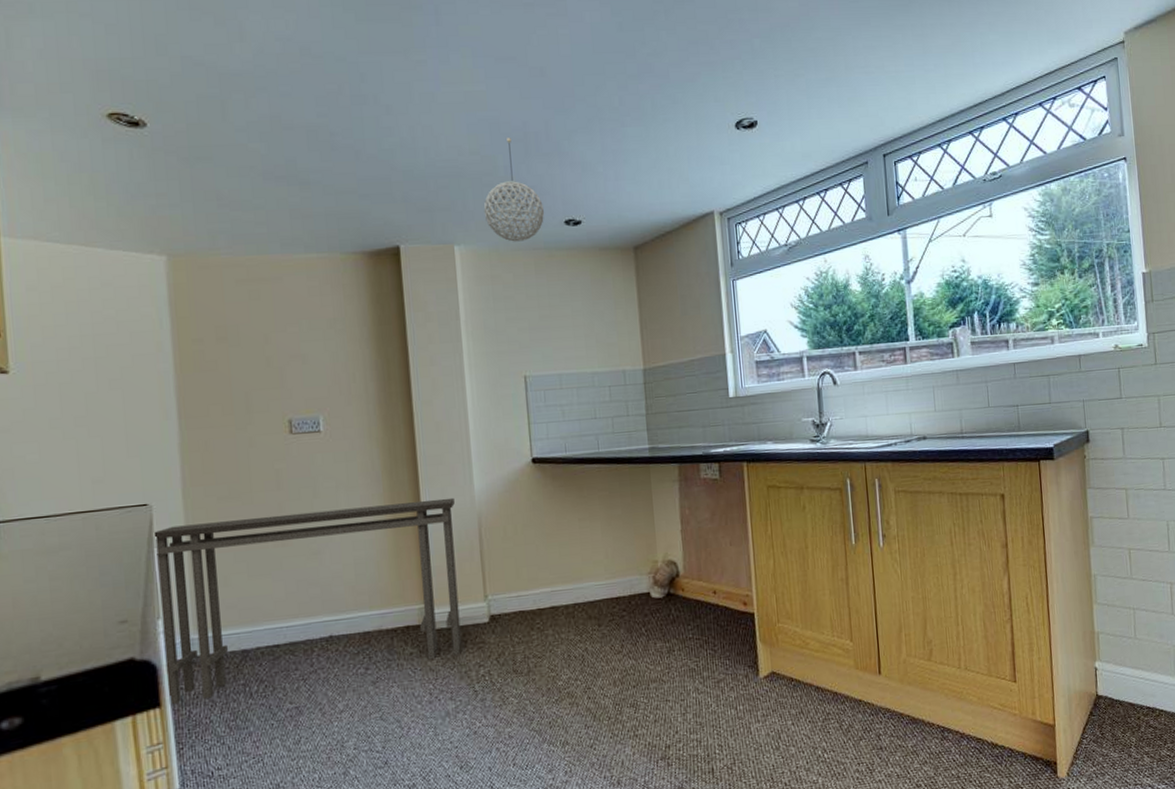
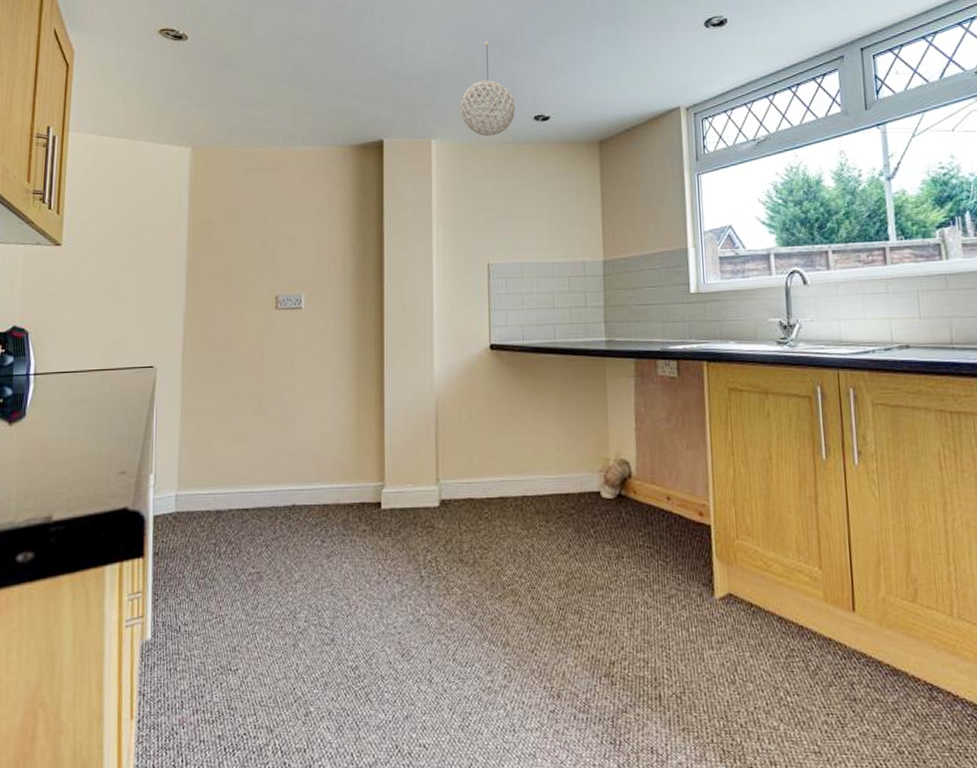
console table: present [155,497,462,706] -> none [151,378,415,557]

